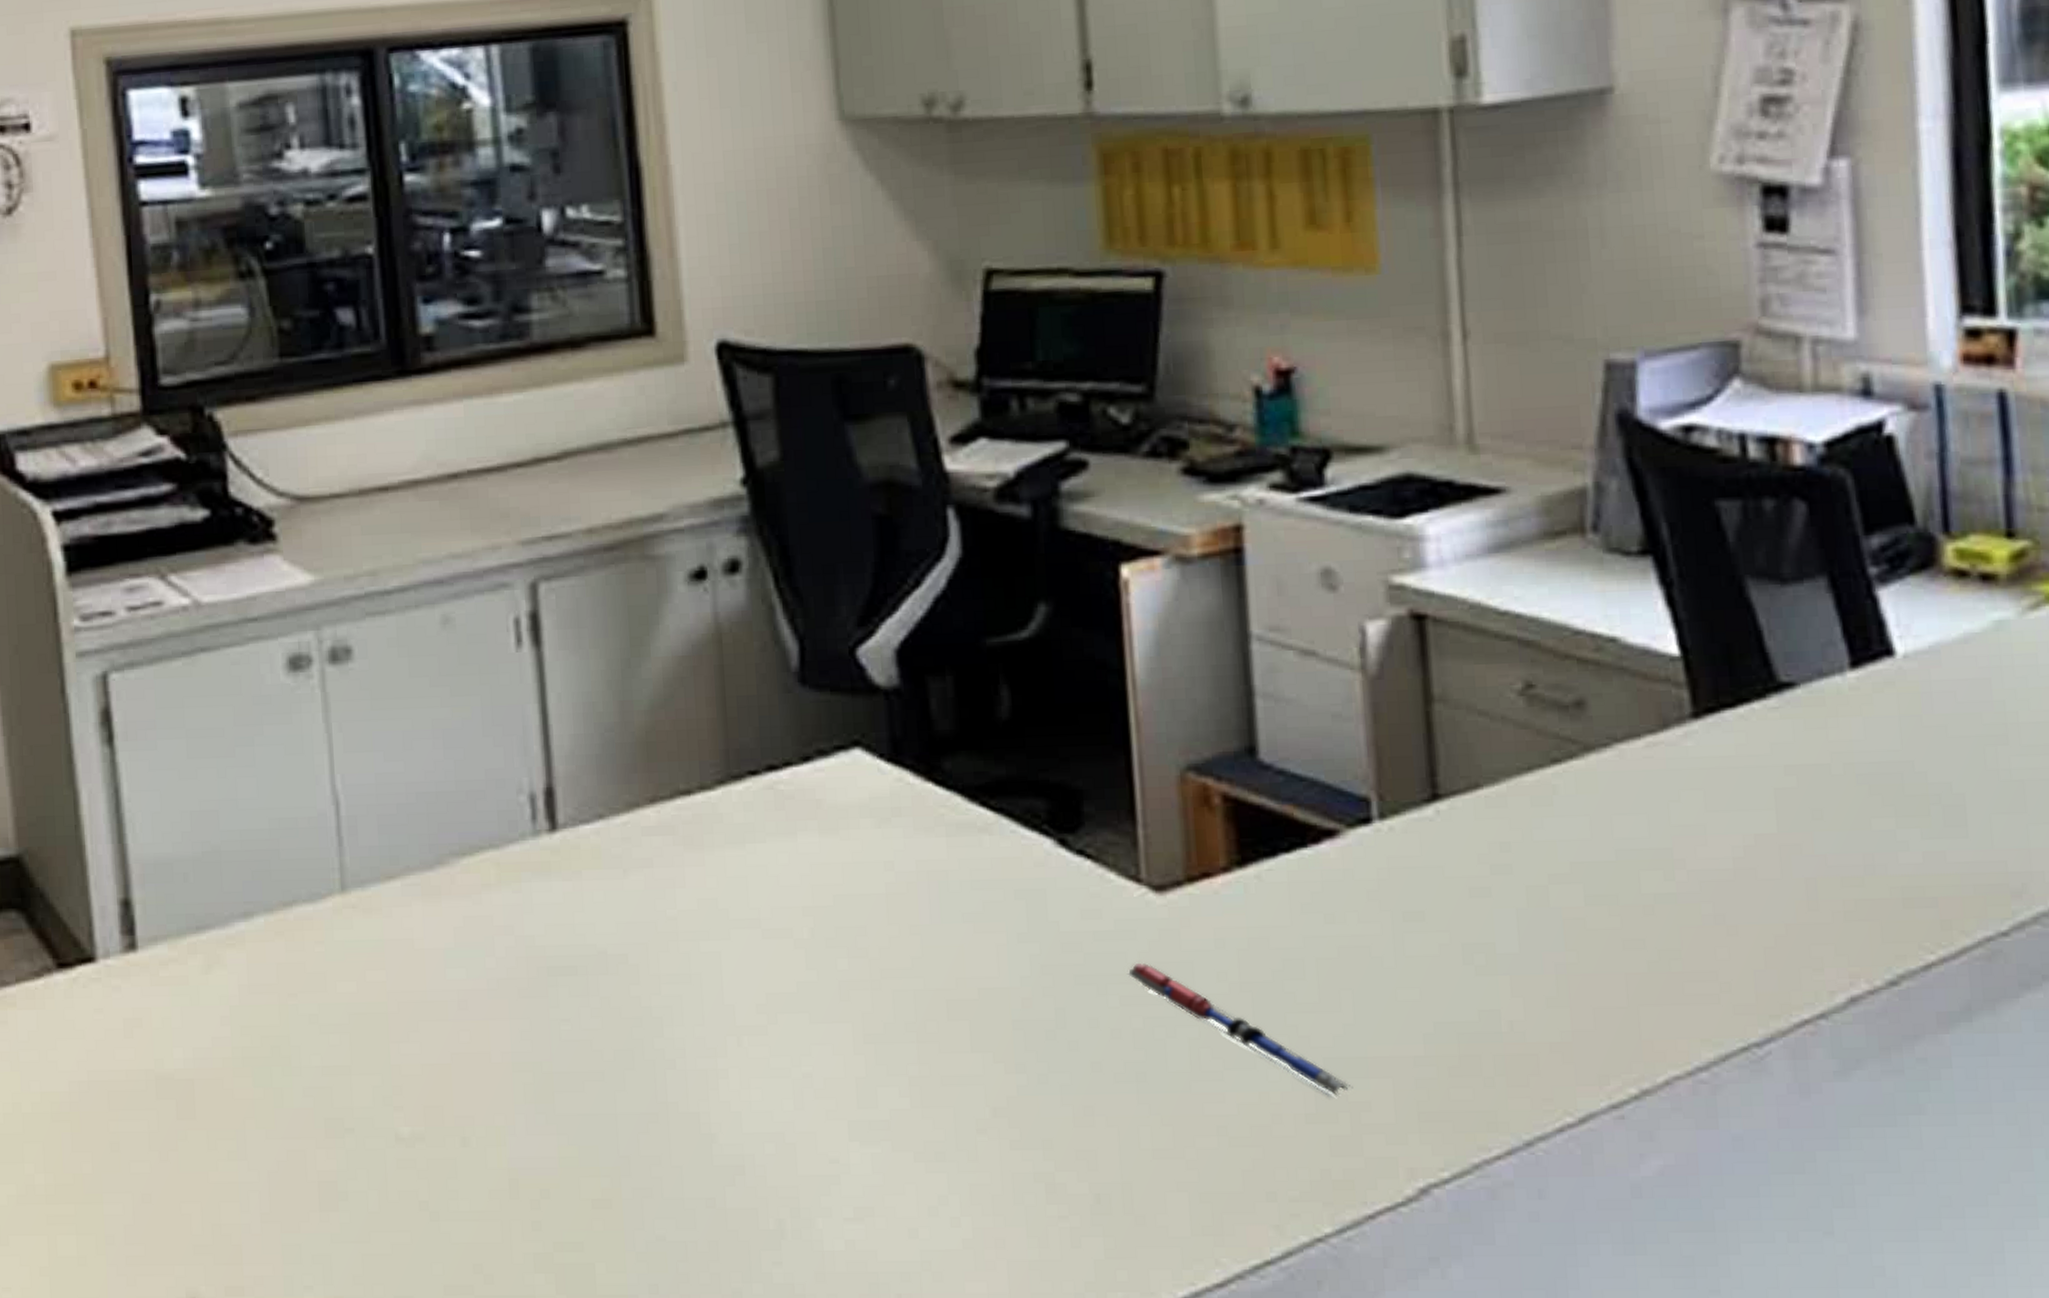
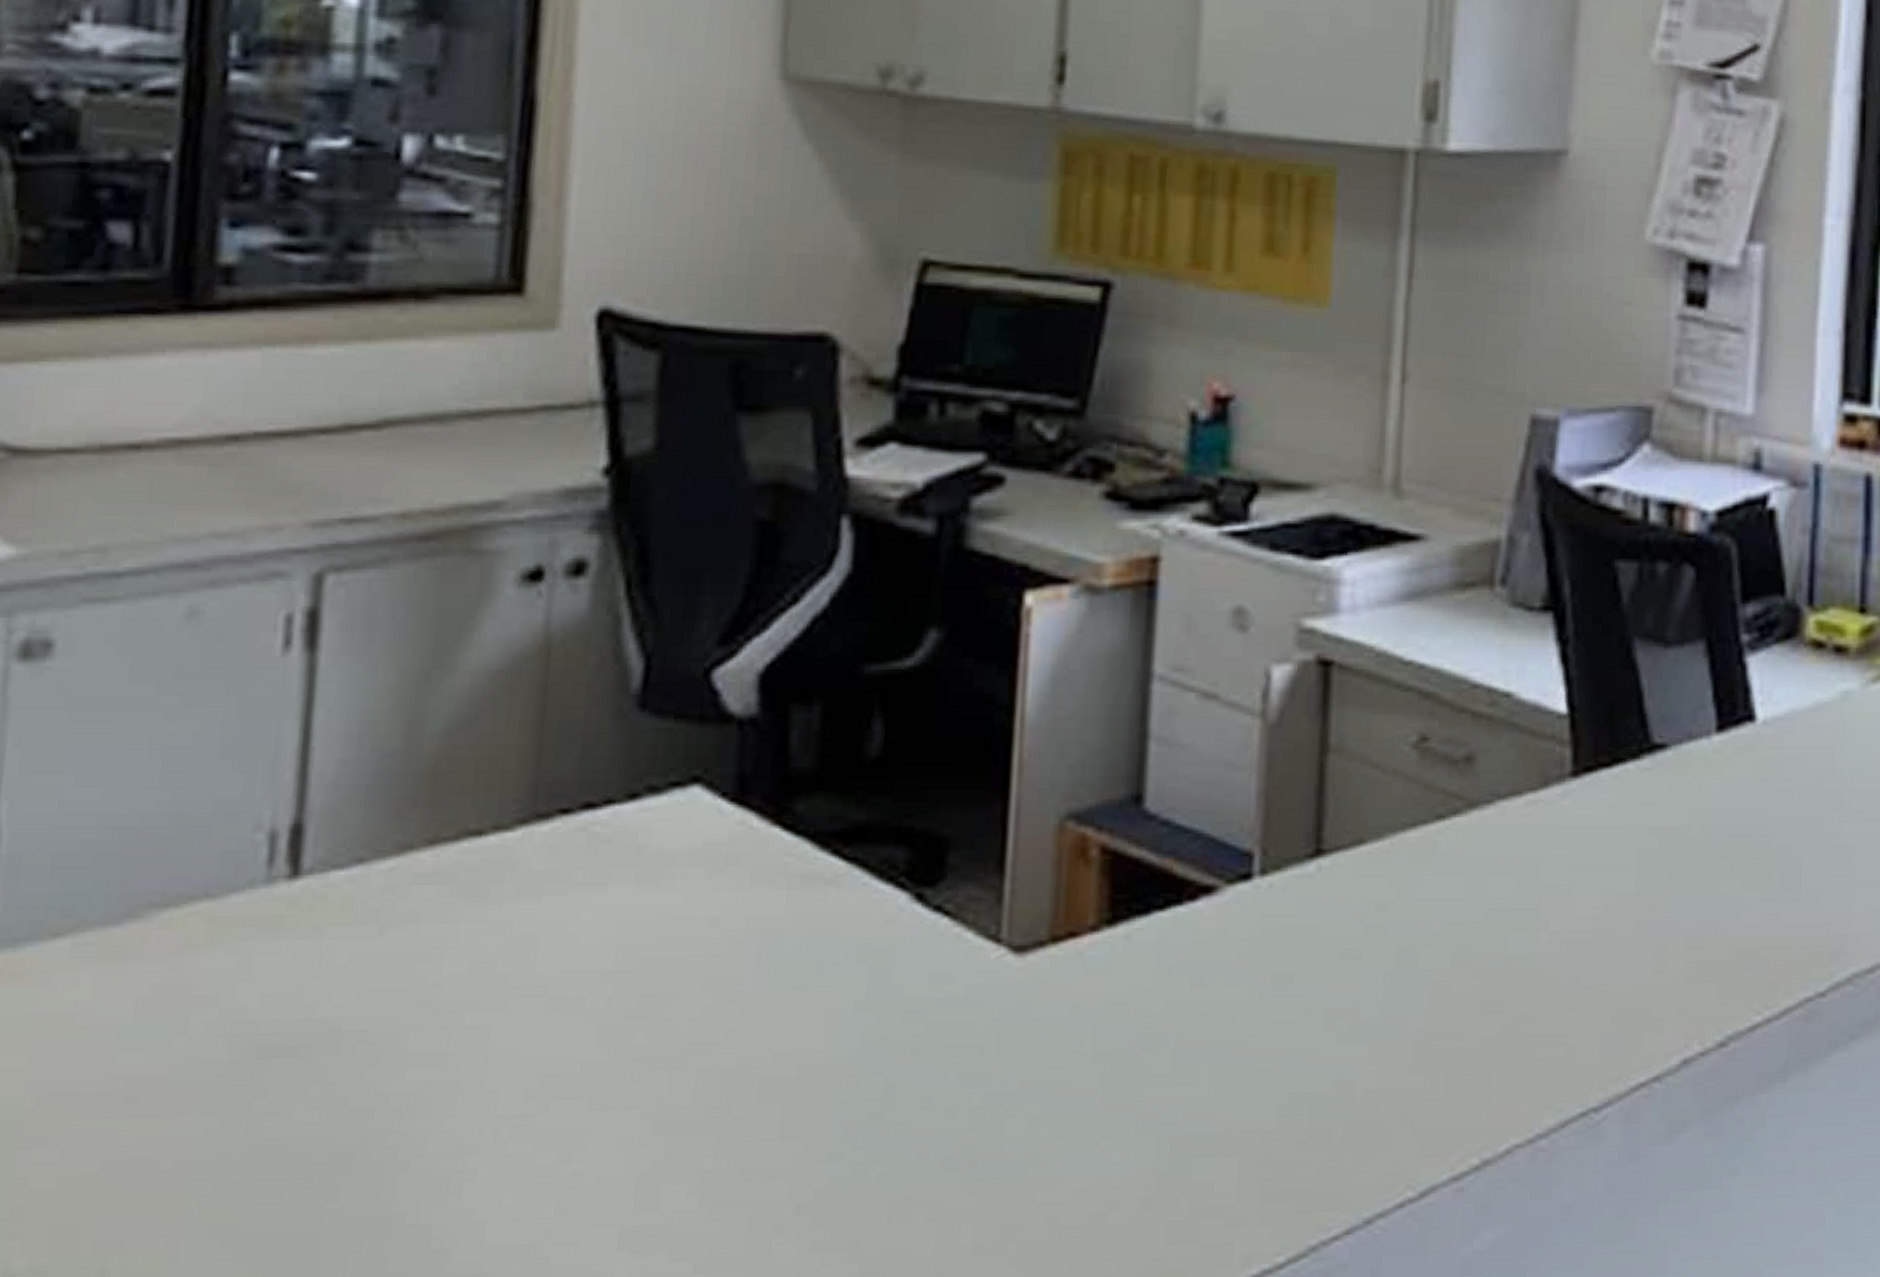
pen: present [1127,962,1353,1096] -> none [971,1032,1198,1178]

